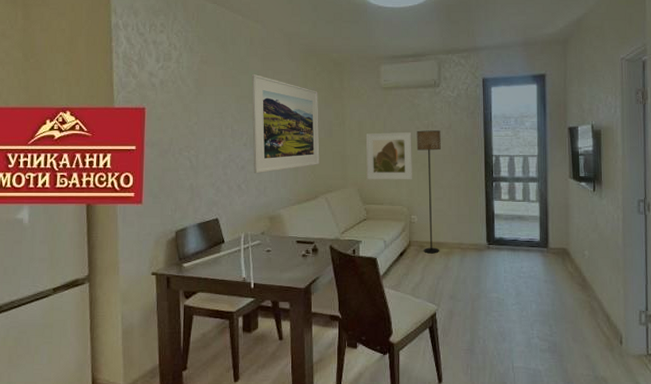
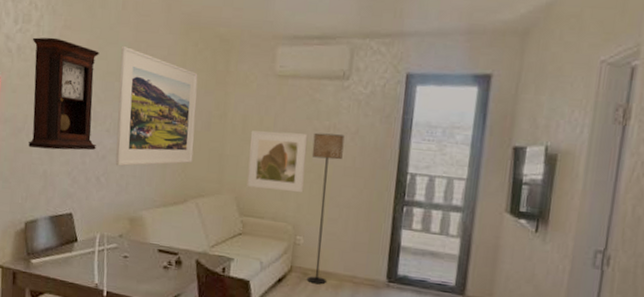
pendulum clock: none [173,71,236,165] -> present [28,37,99,151]

